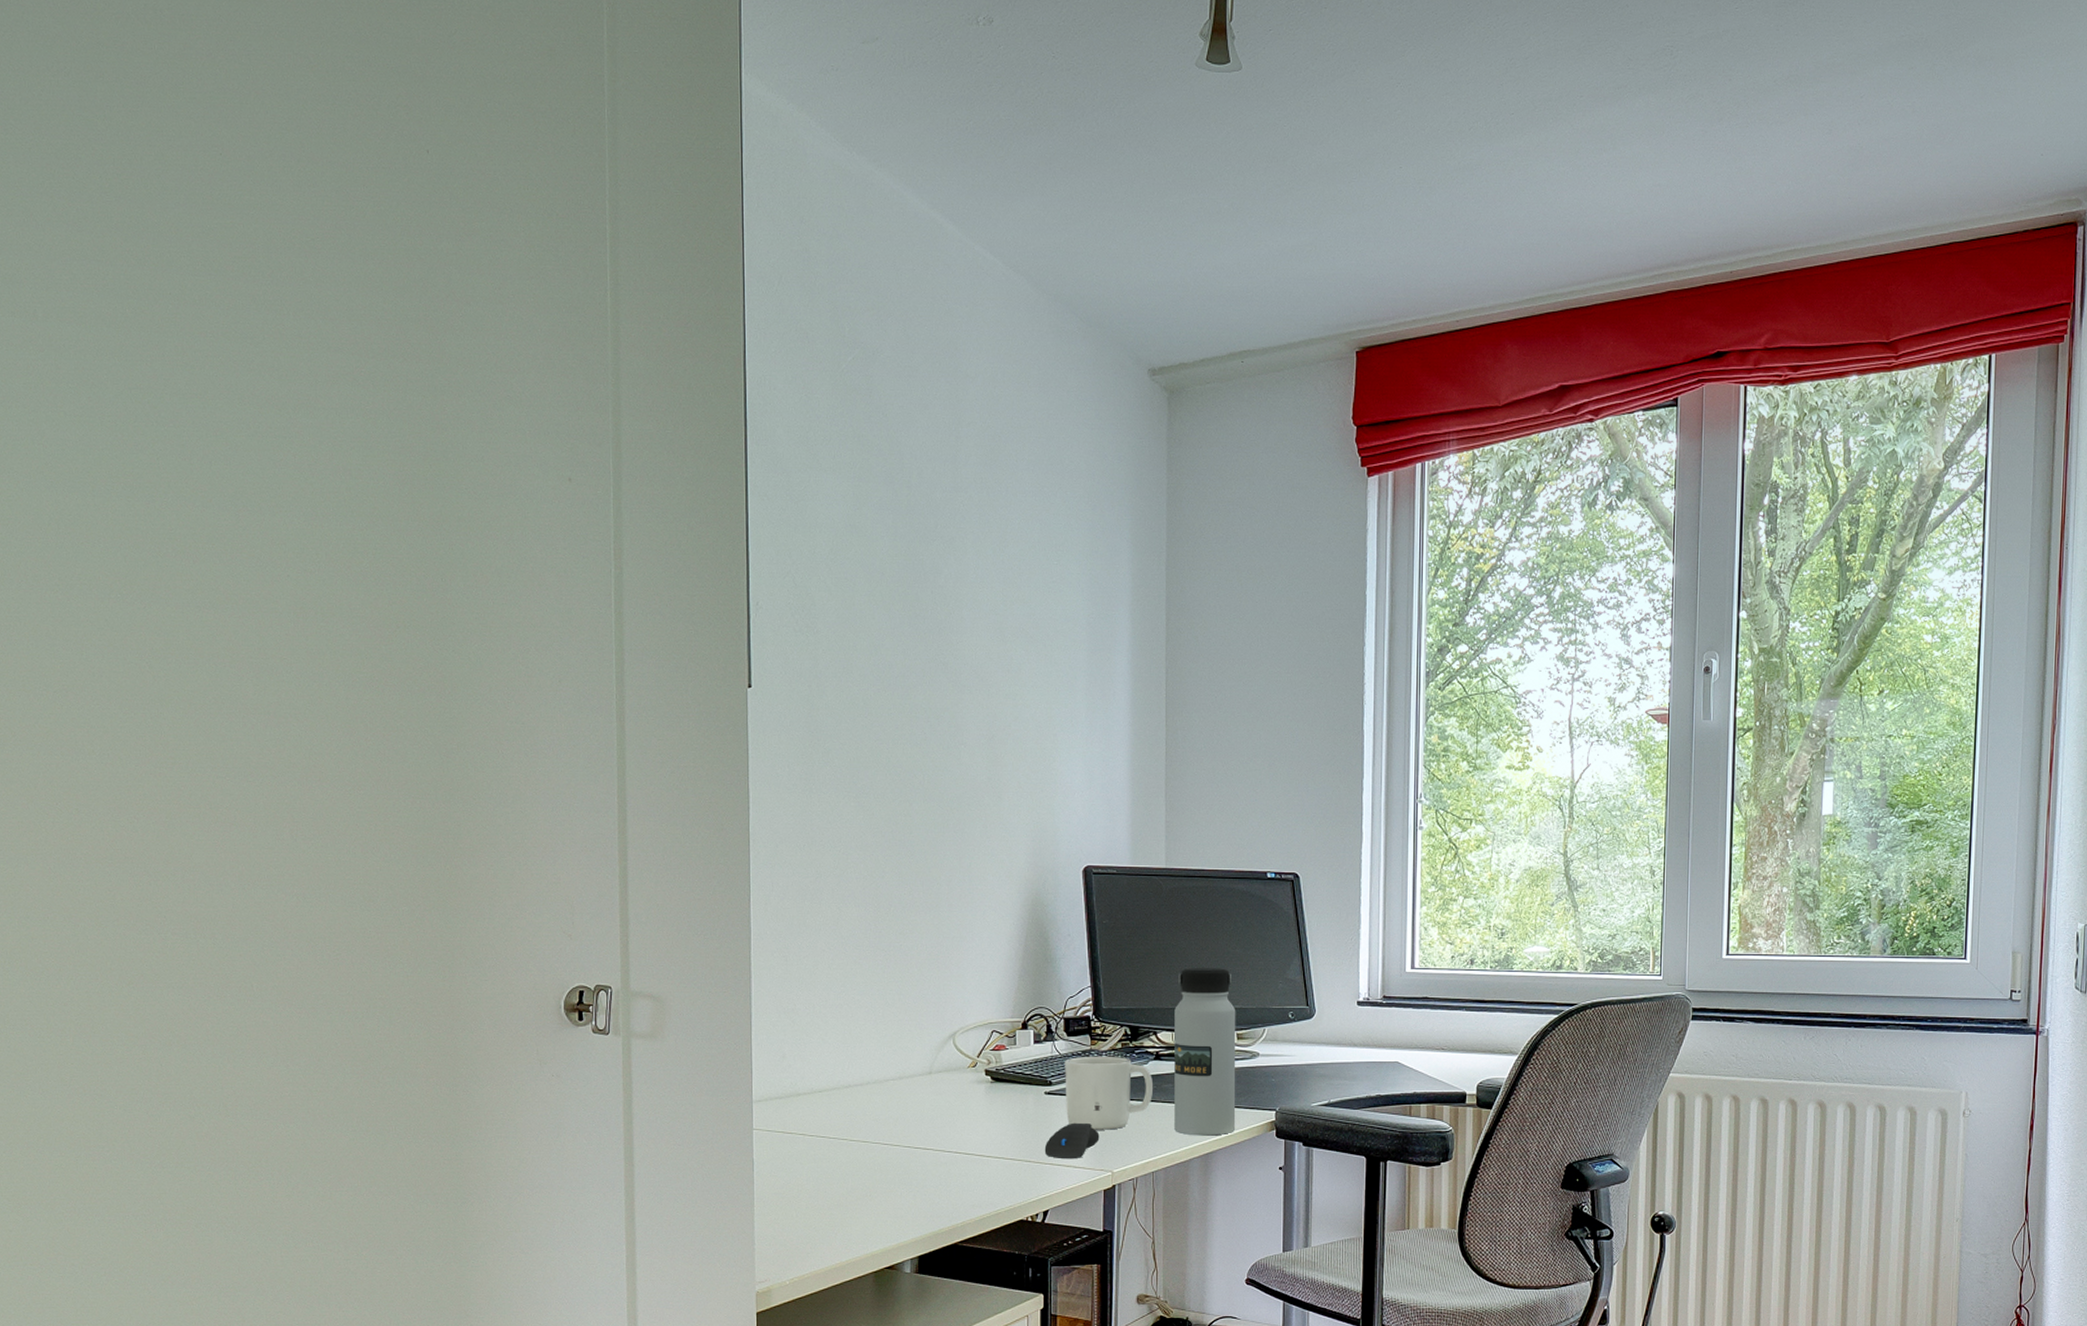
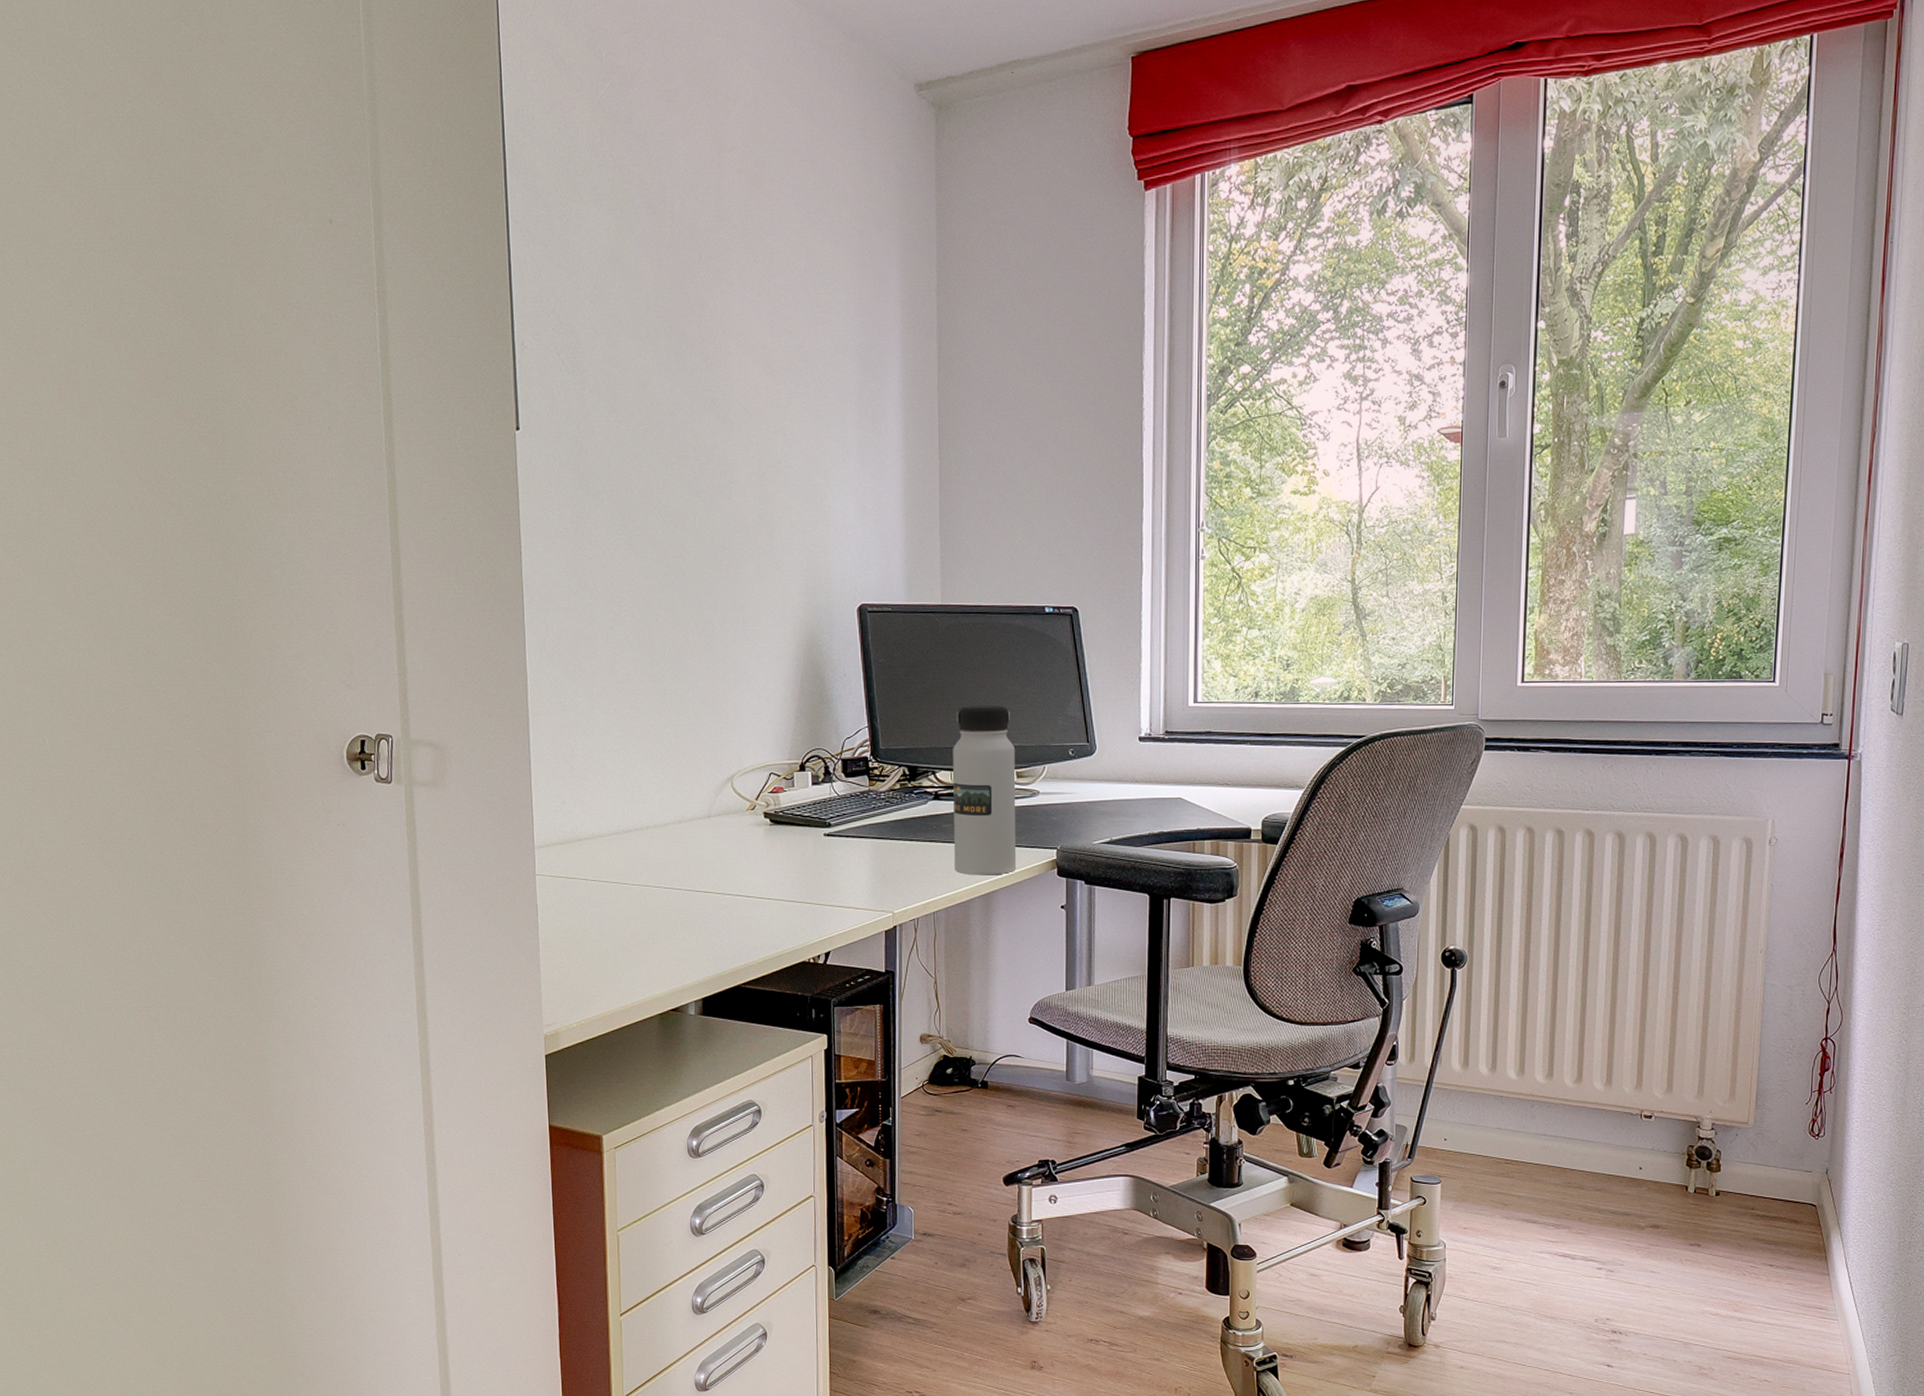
computer mouse: present [1044,1122,1100,1158] -> none [825,863,880,900]
mug: present [1065,1056,1154,1130] -> none [843,796,933,871]

